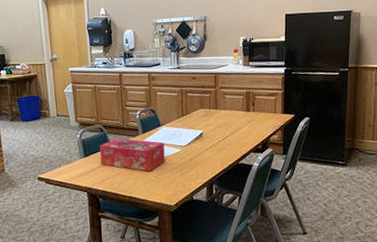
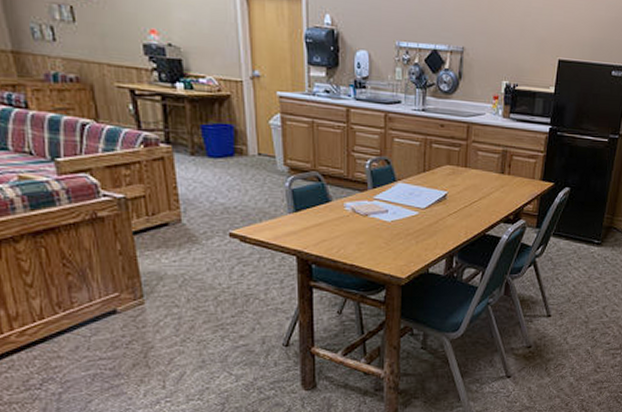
tissue box: present [100,138,165,172] -> none [316,191,399,236]

